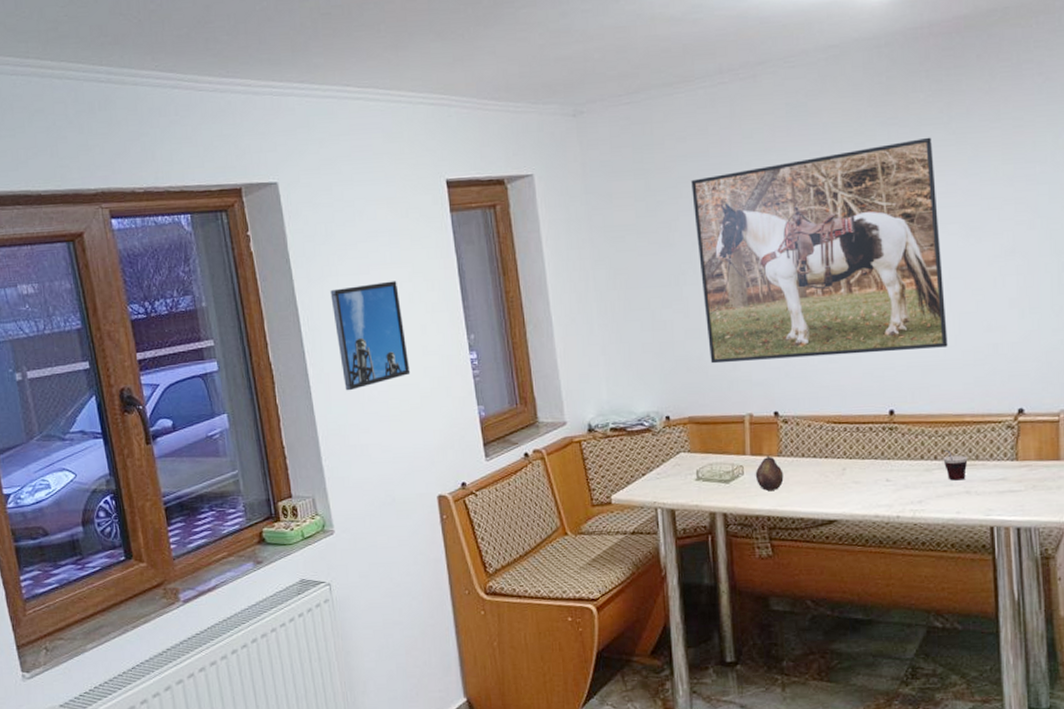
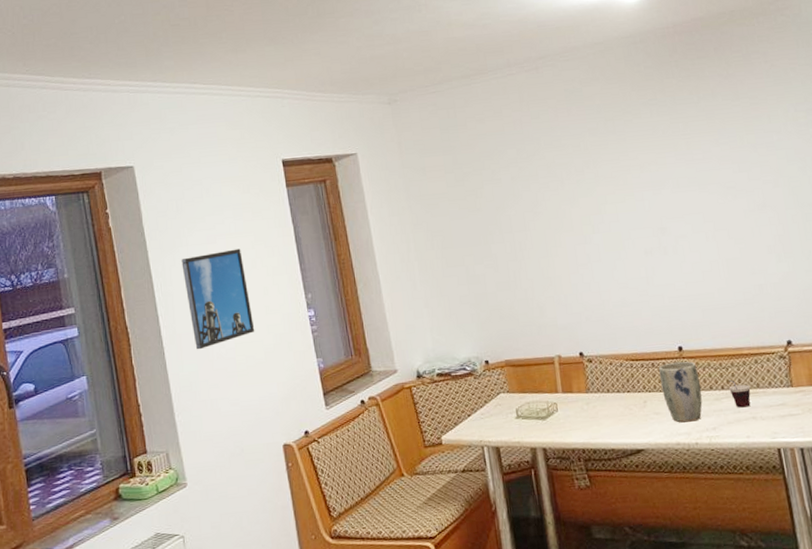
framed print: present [691,137,948,364] -> none [491,114,721,312]
fruit: present [755,456,784,491] -> none [568,393,594,425]
plant pot: none [863,426,911,494] -> present [658,361,703,423]

